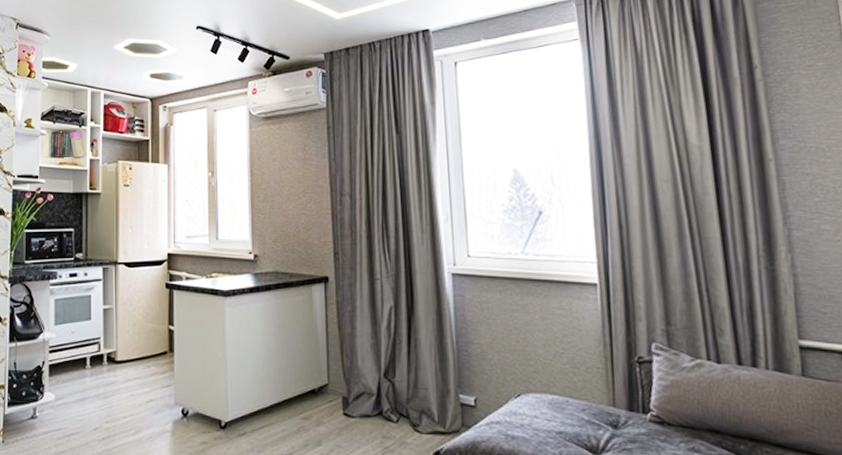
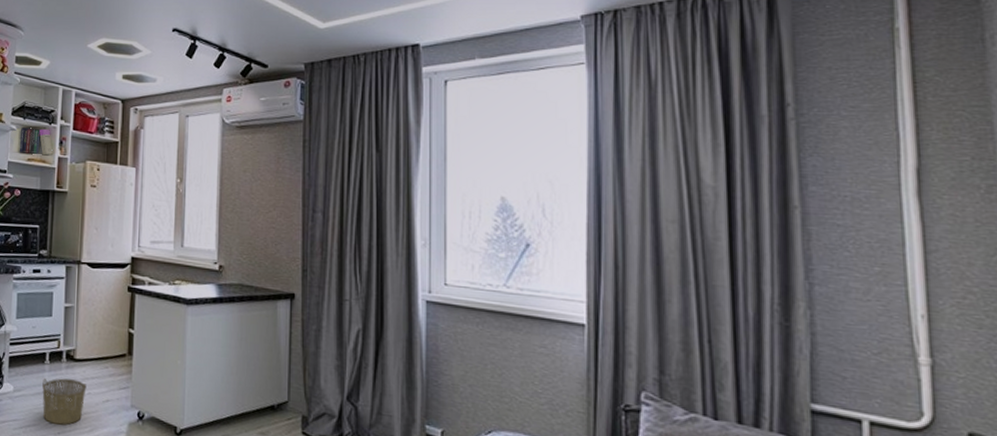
basket: none [84,382,129,430] -> present [42,378,87,425]

